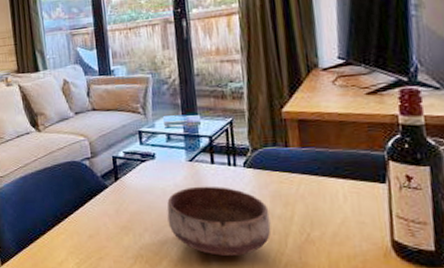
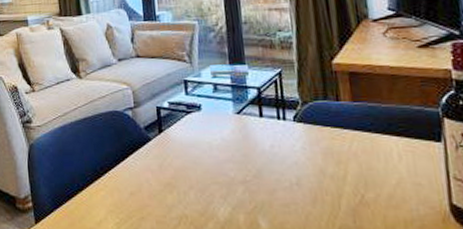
bowl: present [167,186,271,256] -> none [213,141,324,218]

